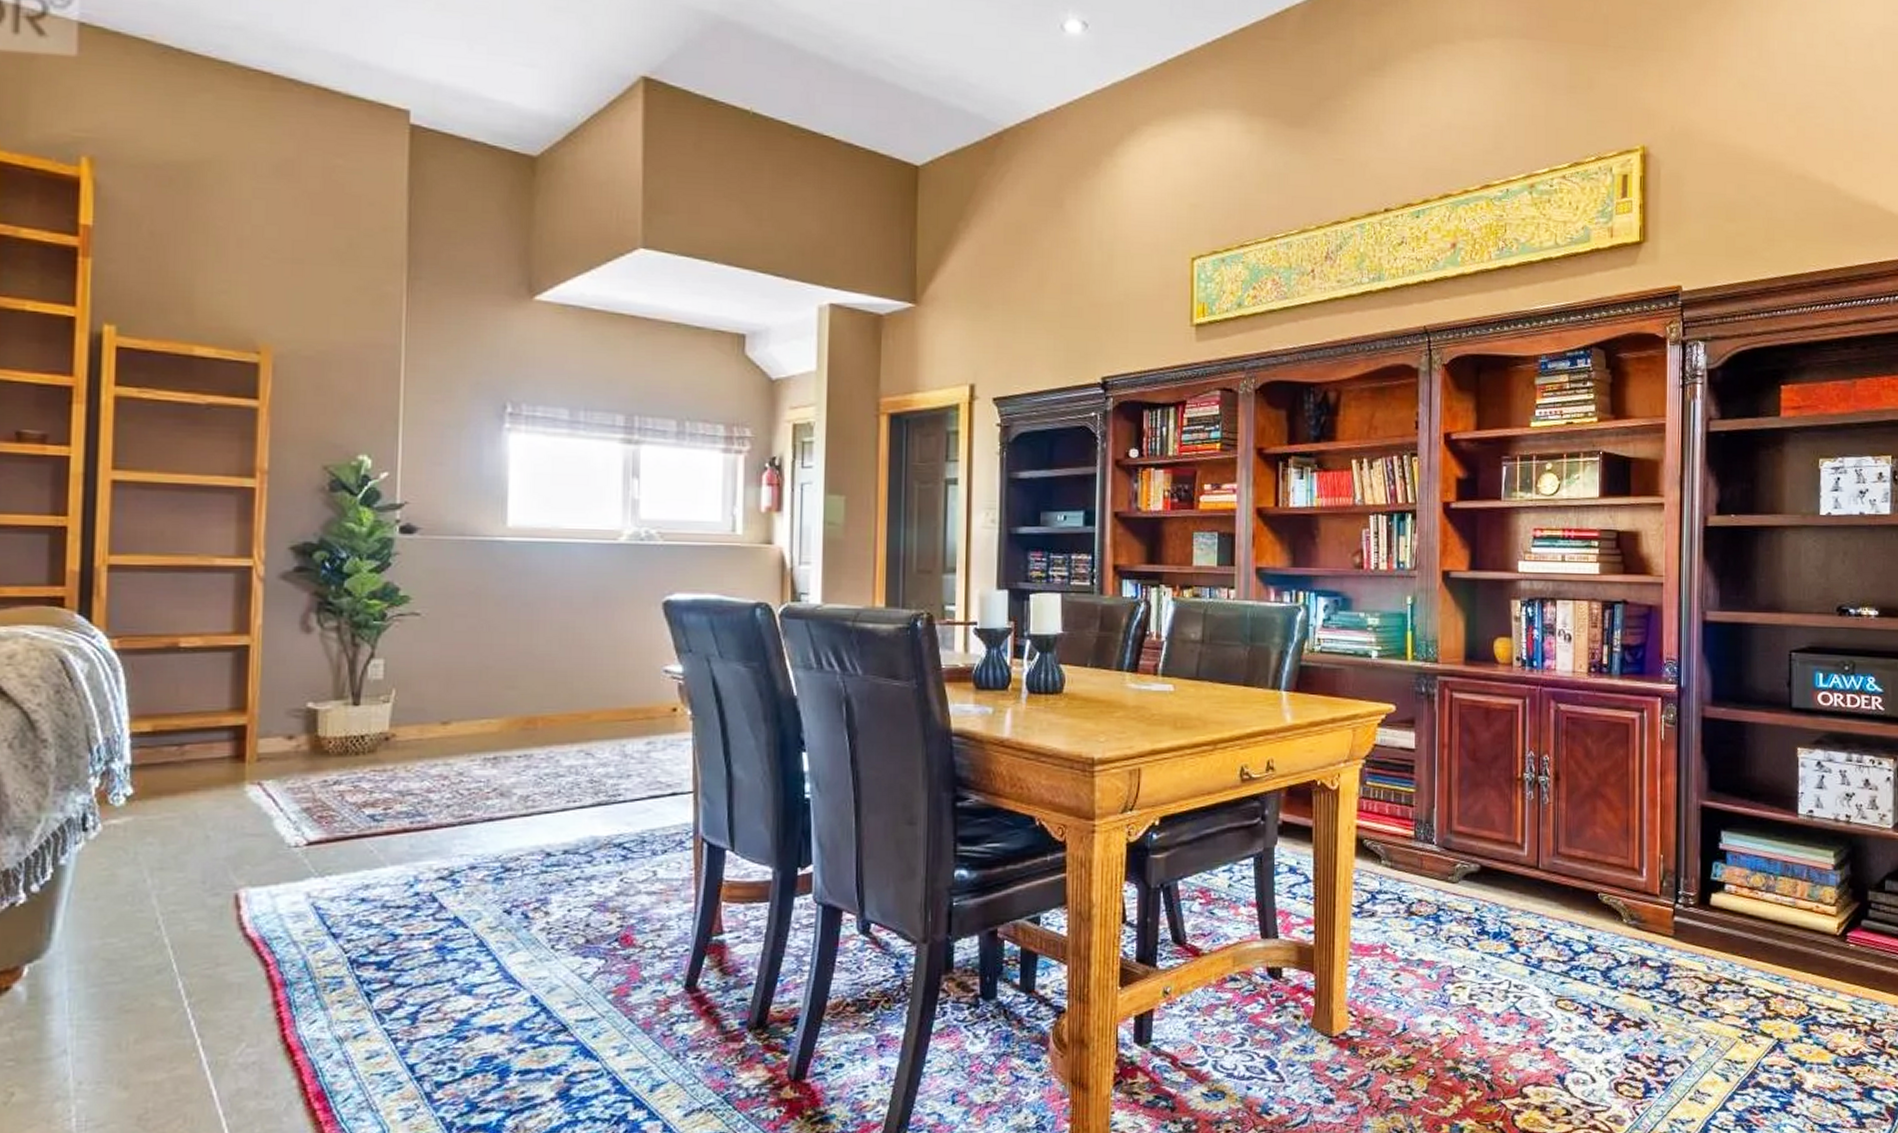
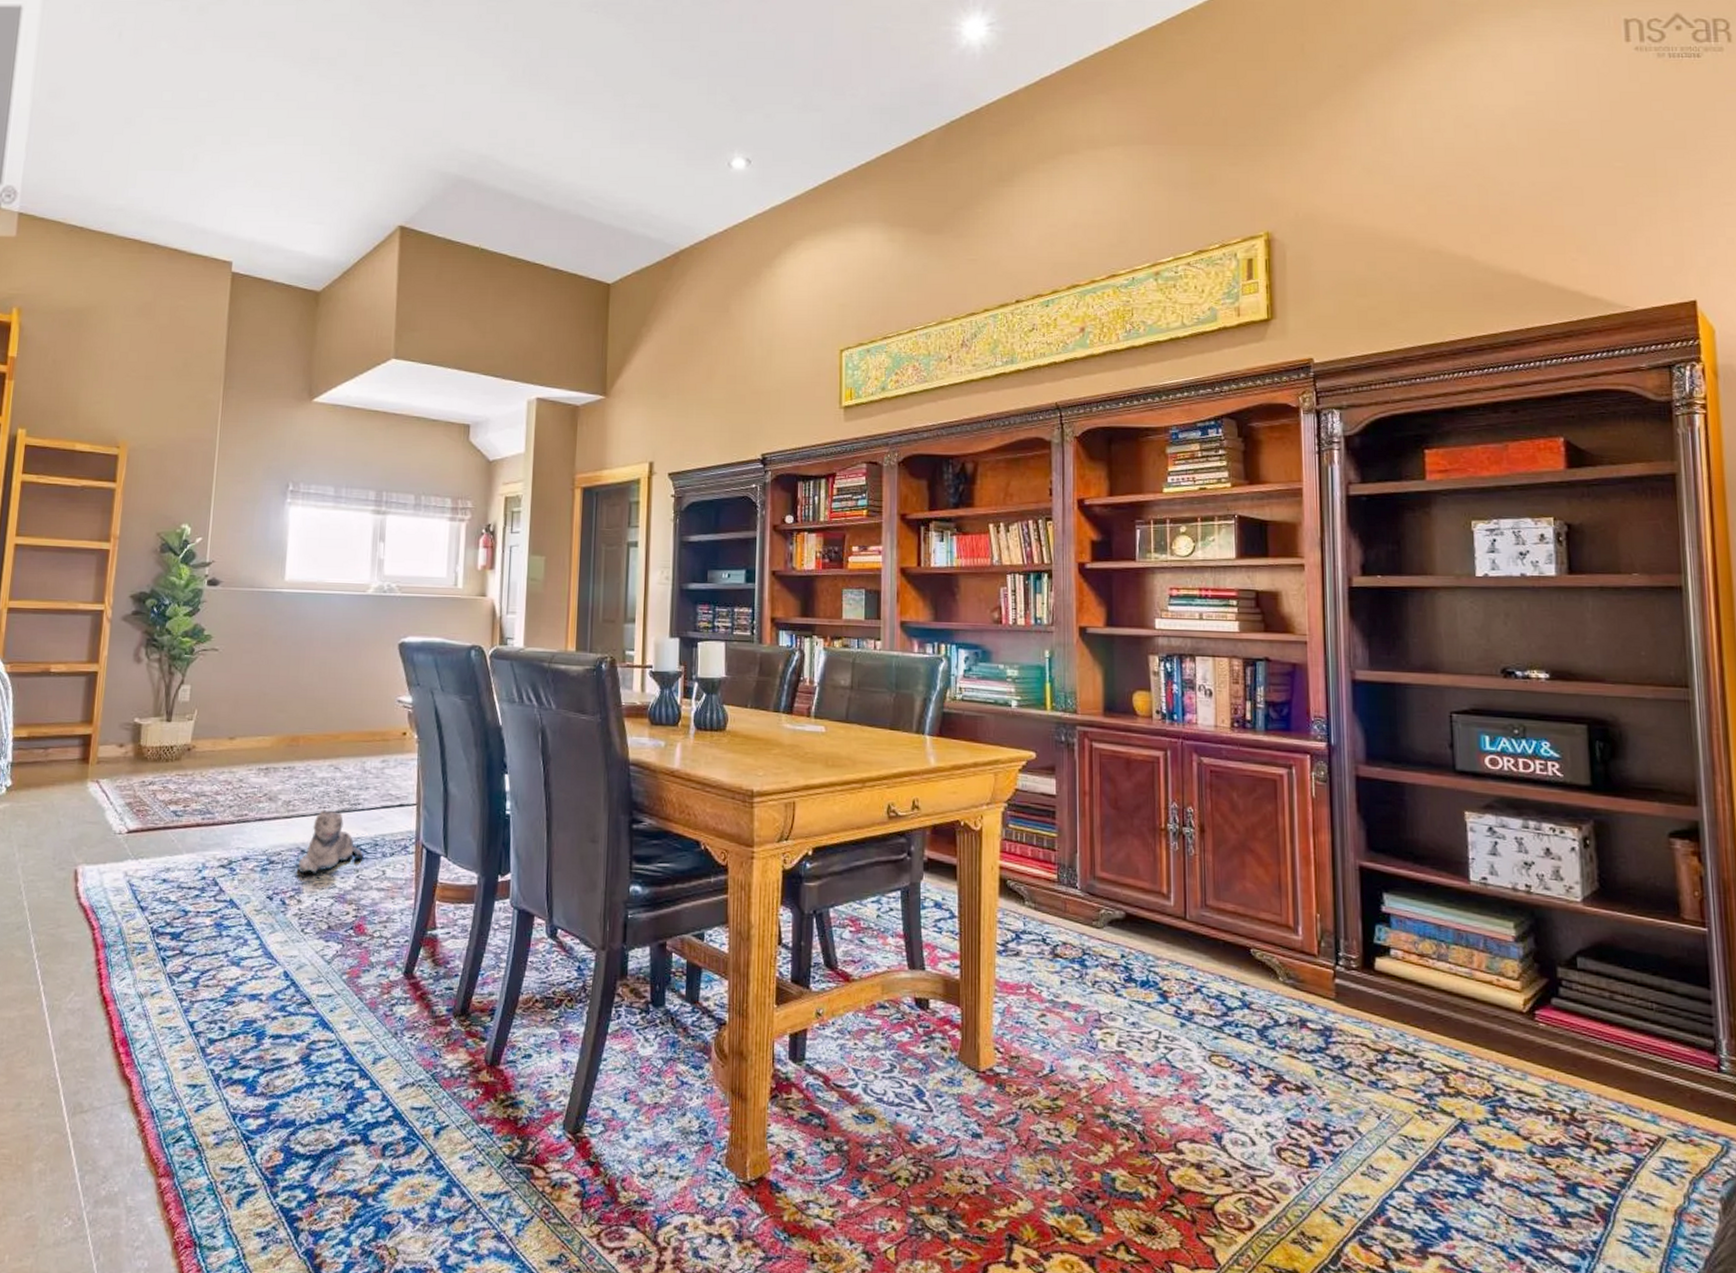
plush toy: none [543,804,628,881] -> present [298,810,364,874]

